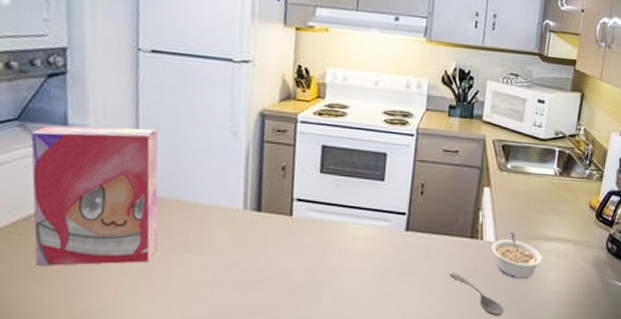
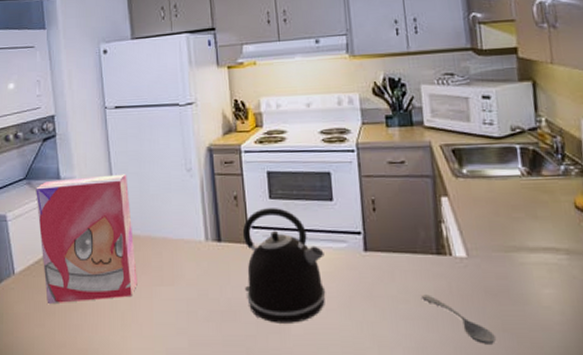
kettle: none [280,182,367,294] -> present [242,208,326,323]
legume: present [491,232,544,280] -> none [463,244,532,300]

